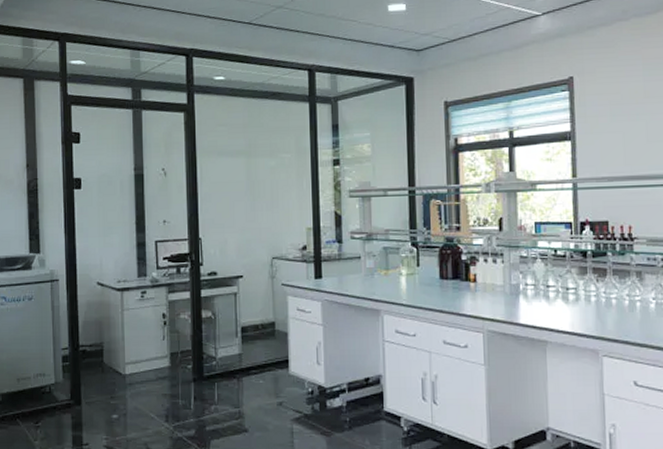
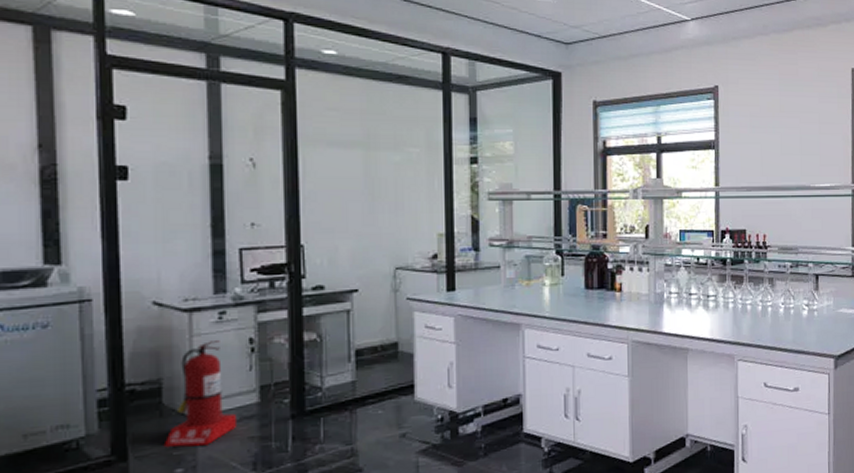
fire extinguisher: none [105,315,155,398] -> present [165,340,238,447]

